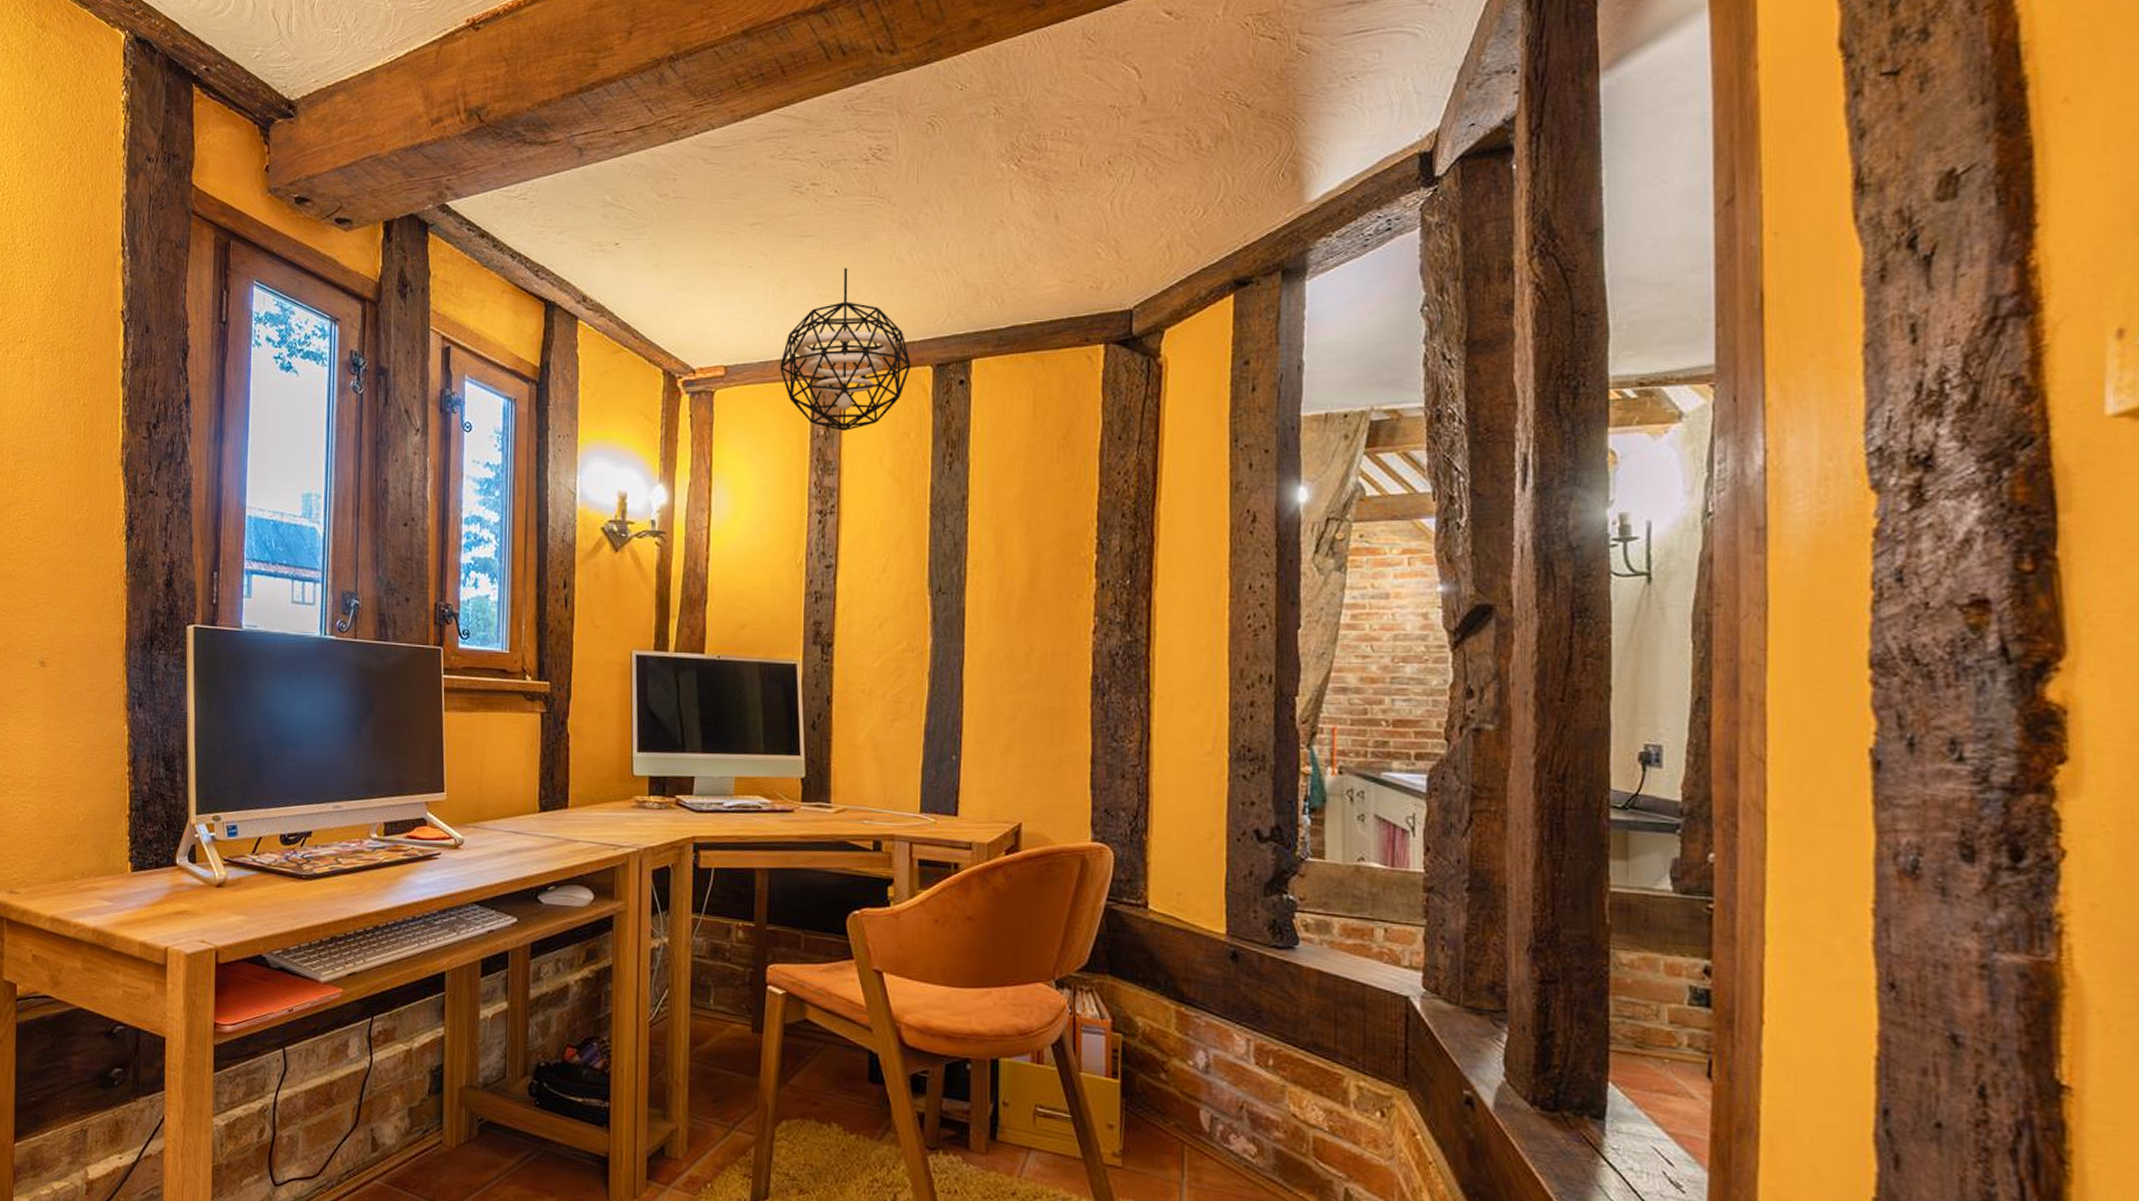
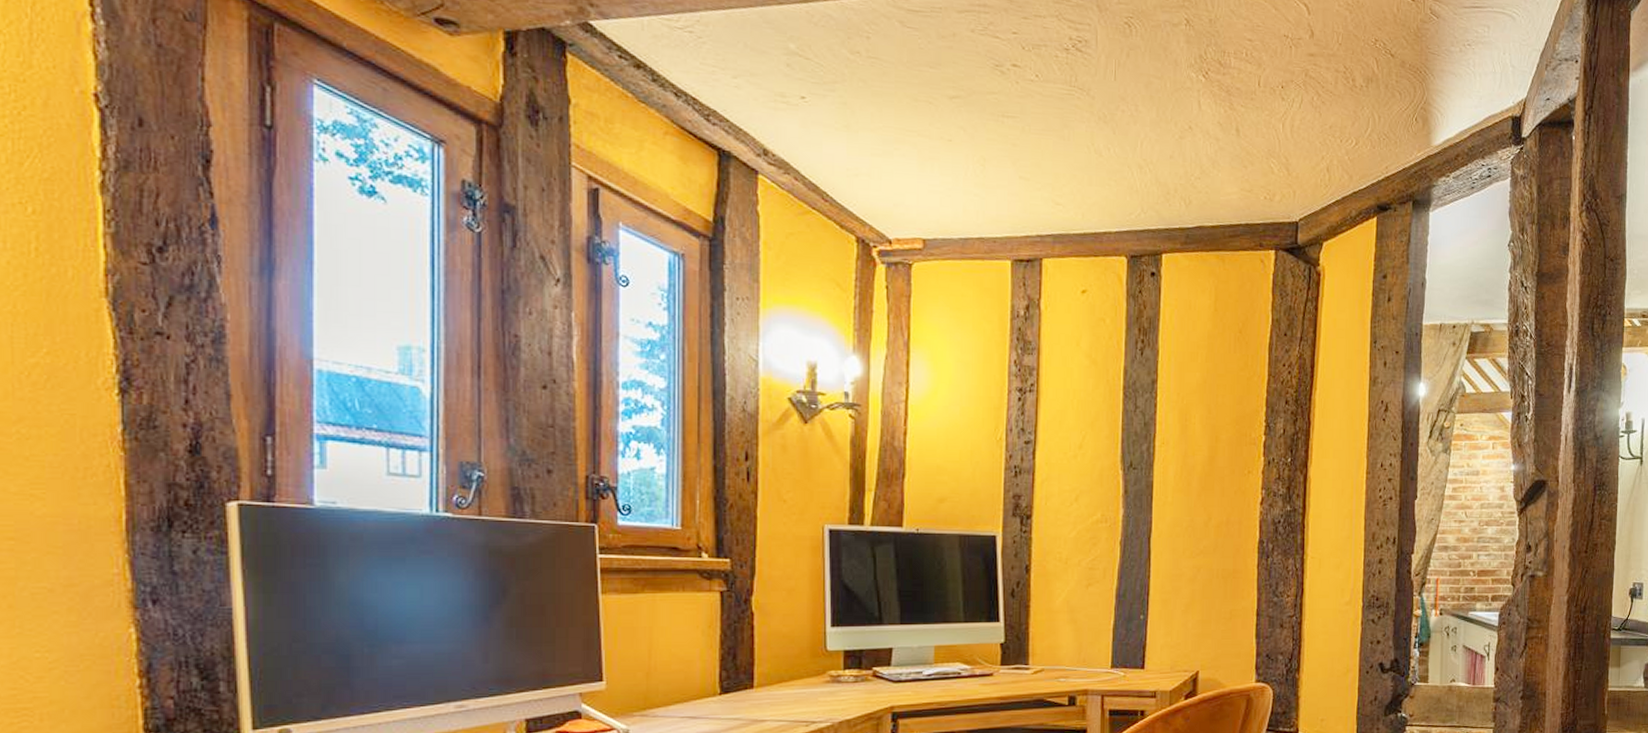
pendant light: present [780,267,911,431] -> none [980,153,1107,313]

